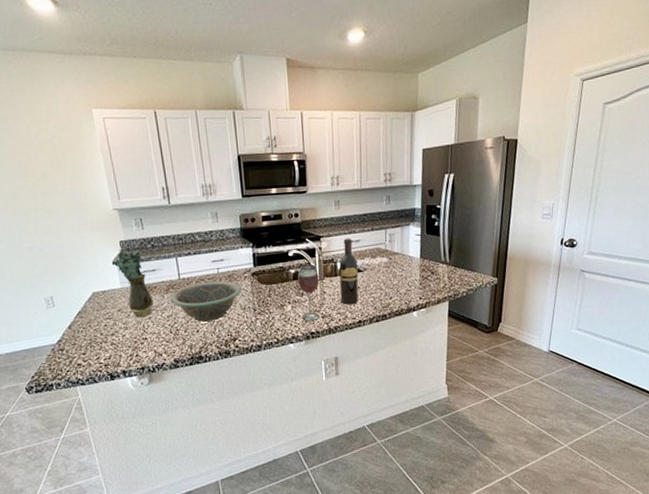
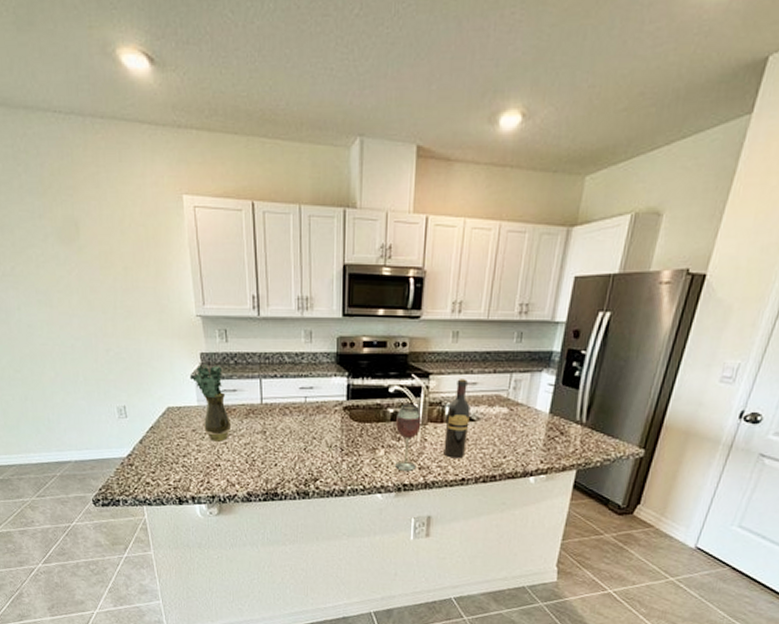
decorative bowl: present [170,280,242,323] -> none [250,410,331,457]

